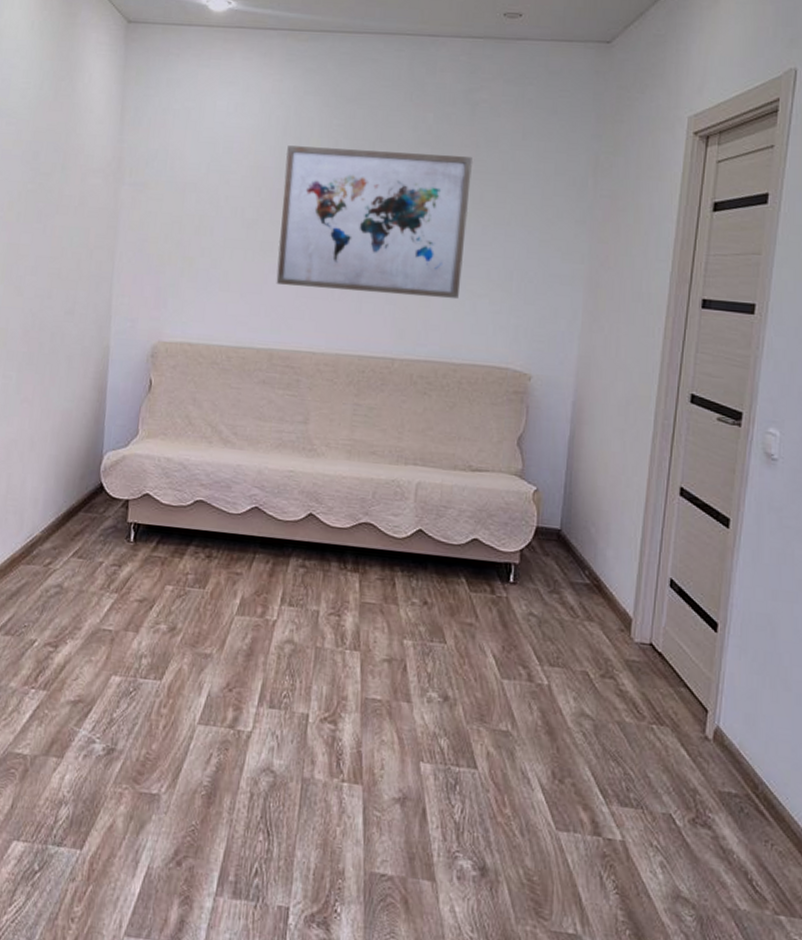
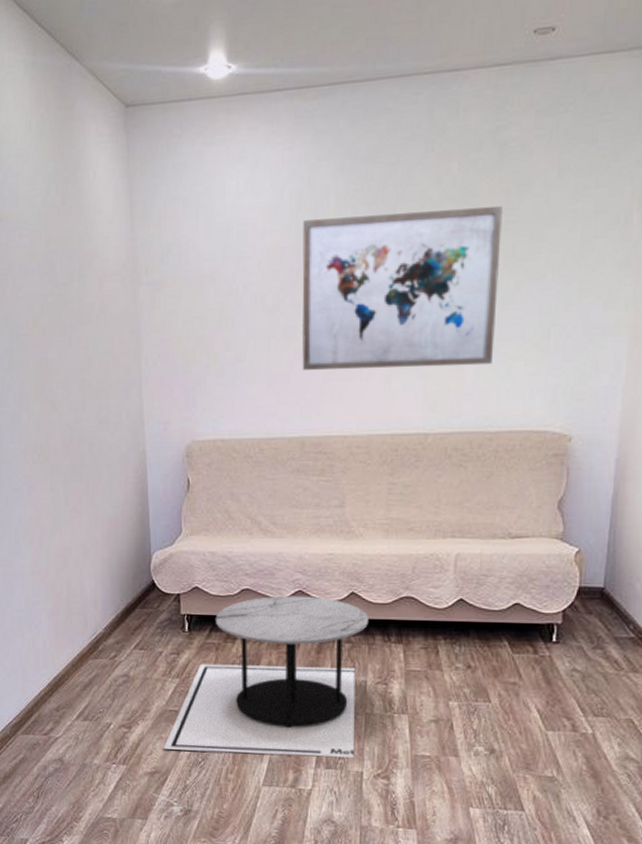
coffee table: none [91,510,326,697] -> present [163,595,370,758]

